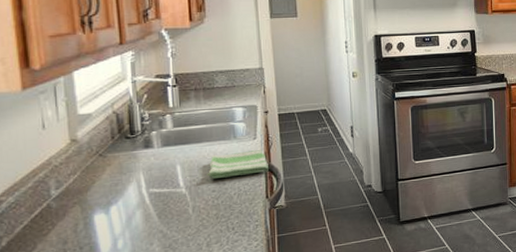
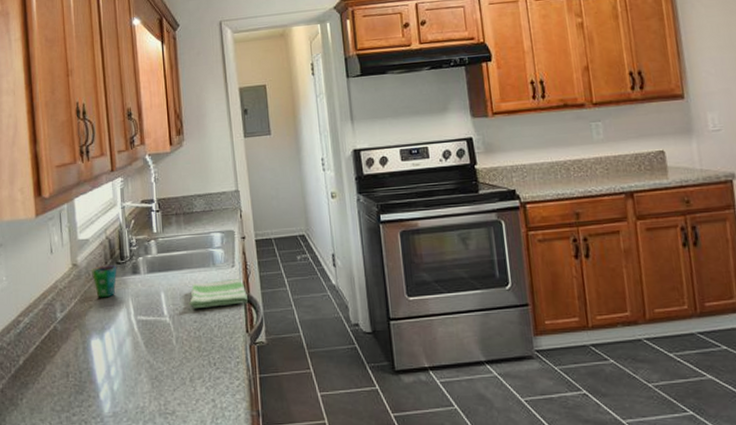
cup: none [94,140,126,173] -> present [91,265,117,298]

